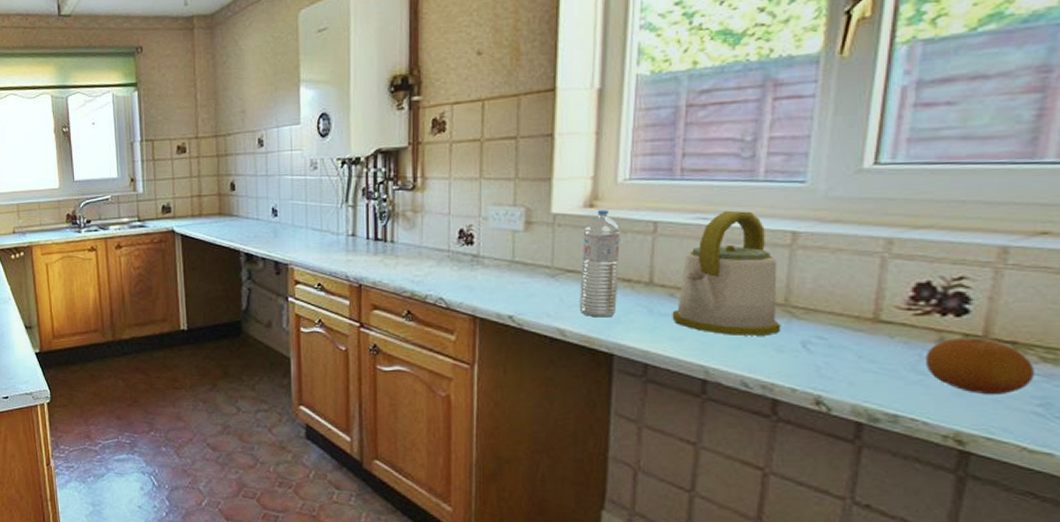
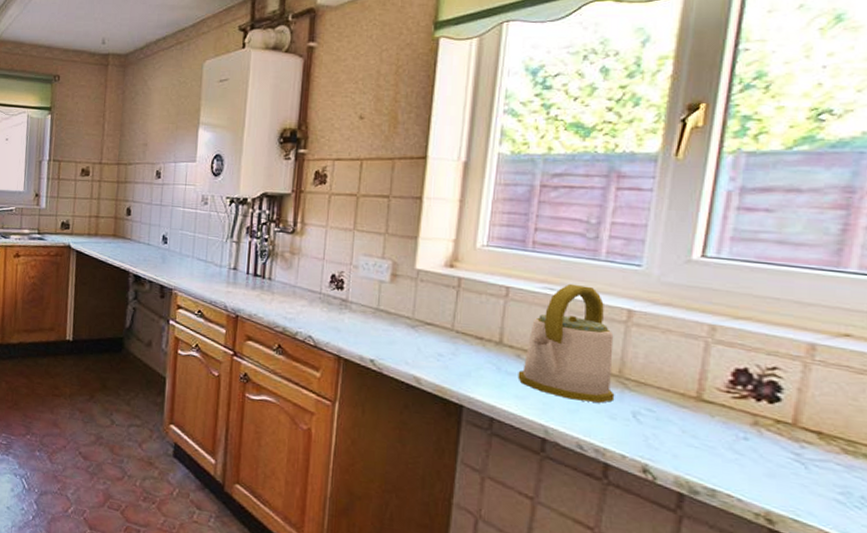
water bottle: present [579,209,621,318] -> none [434,270,477,371]
fruit: present [925,338,1034,396] -> none [741,423,837,480]

